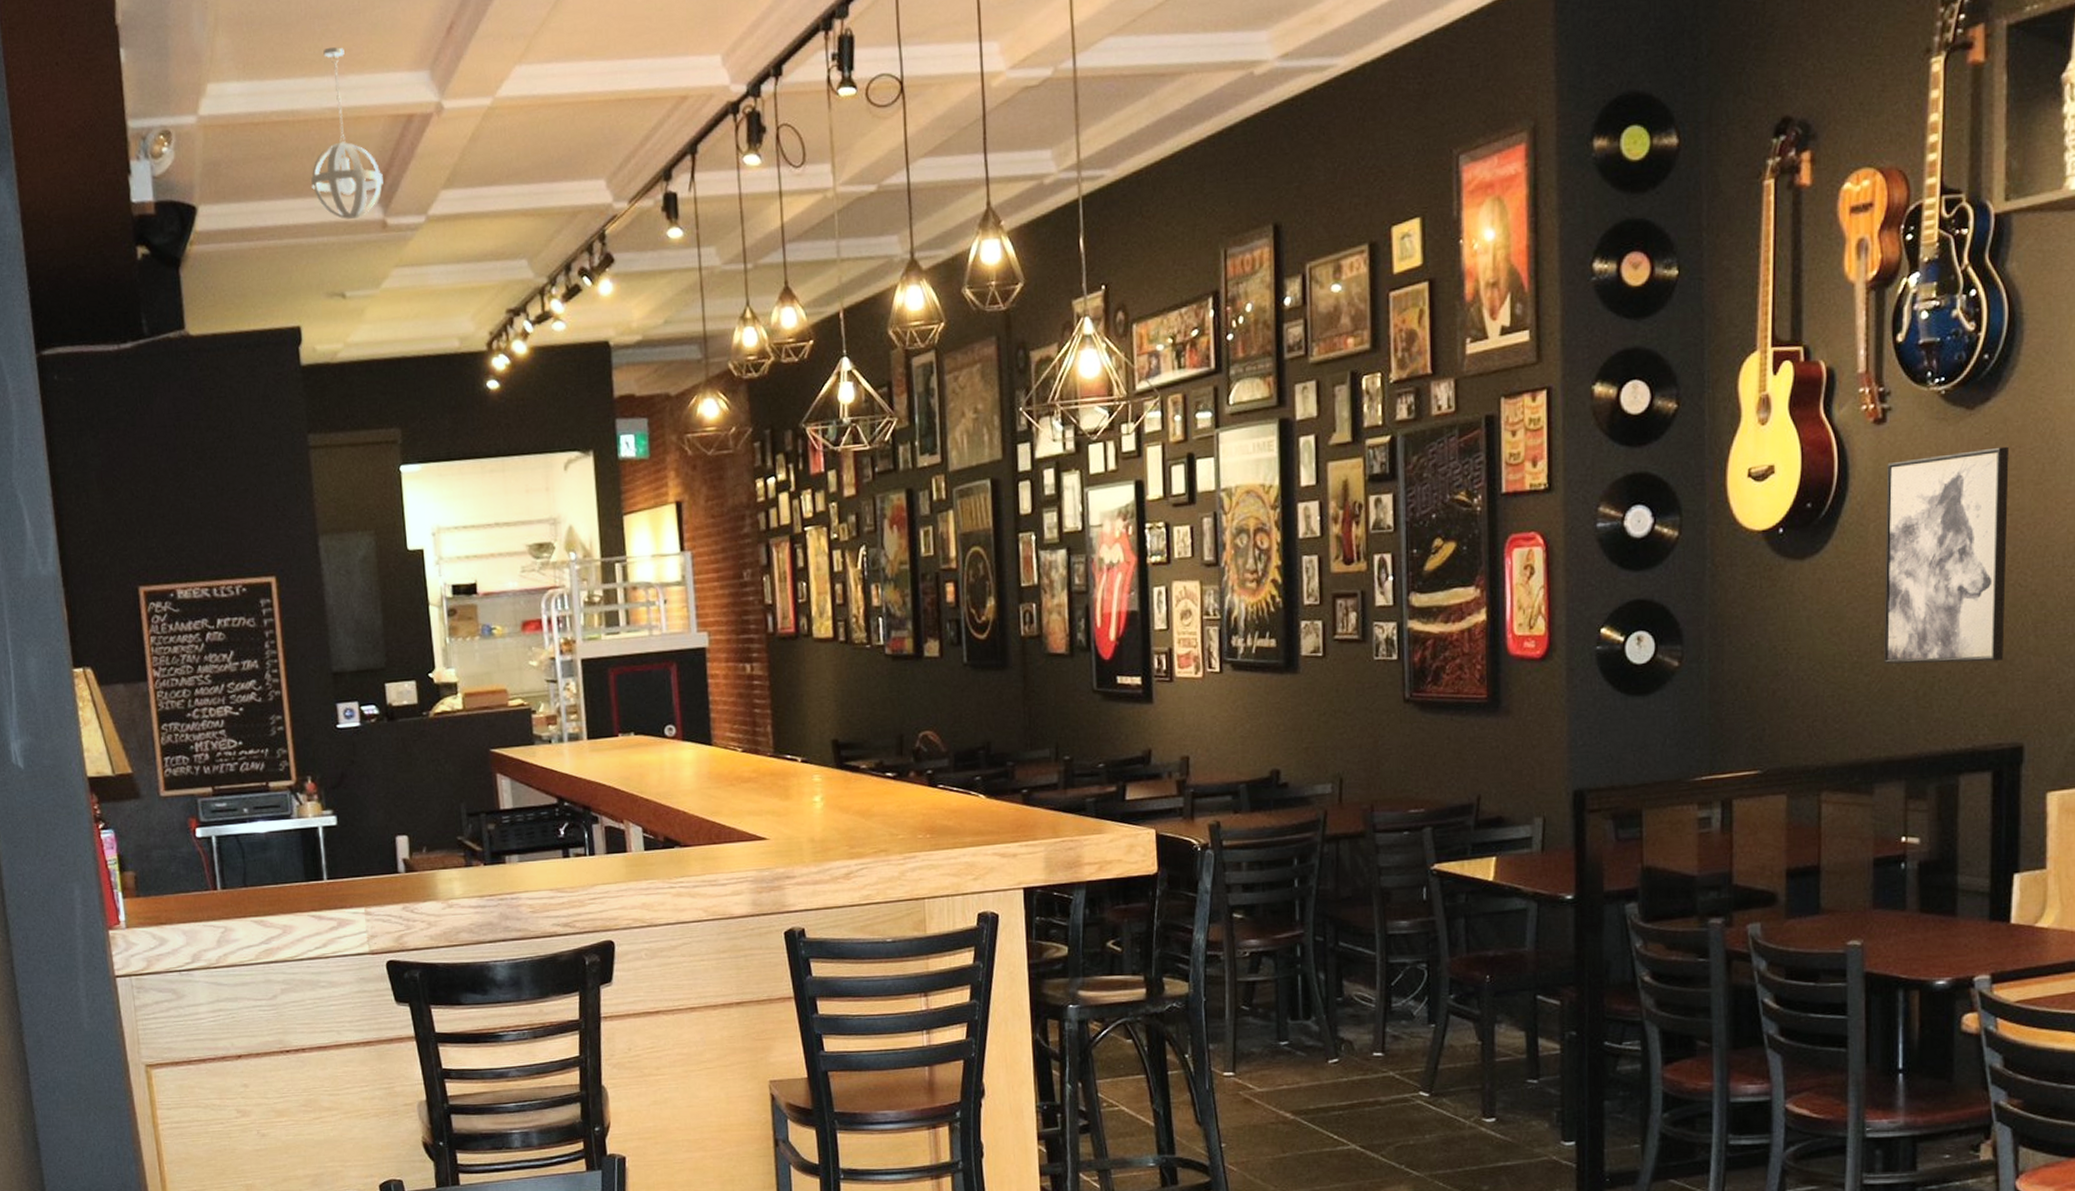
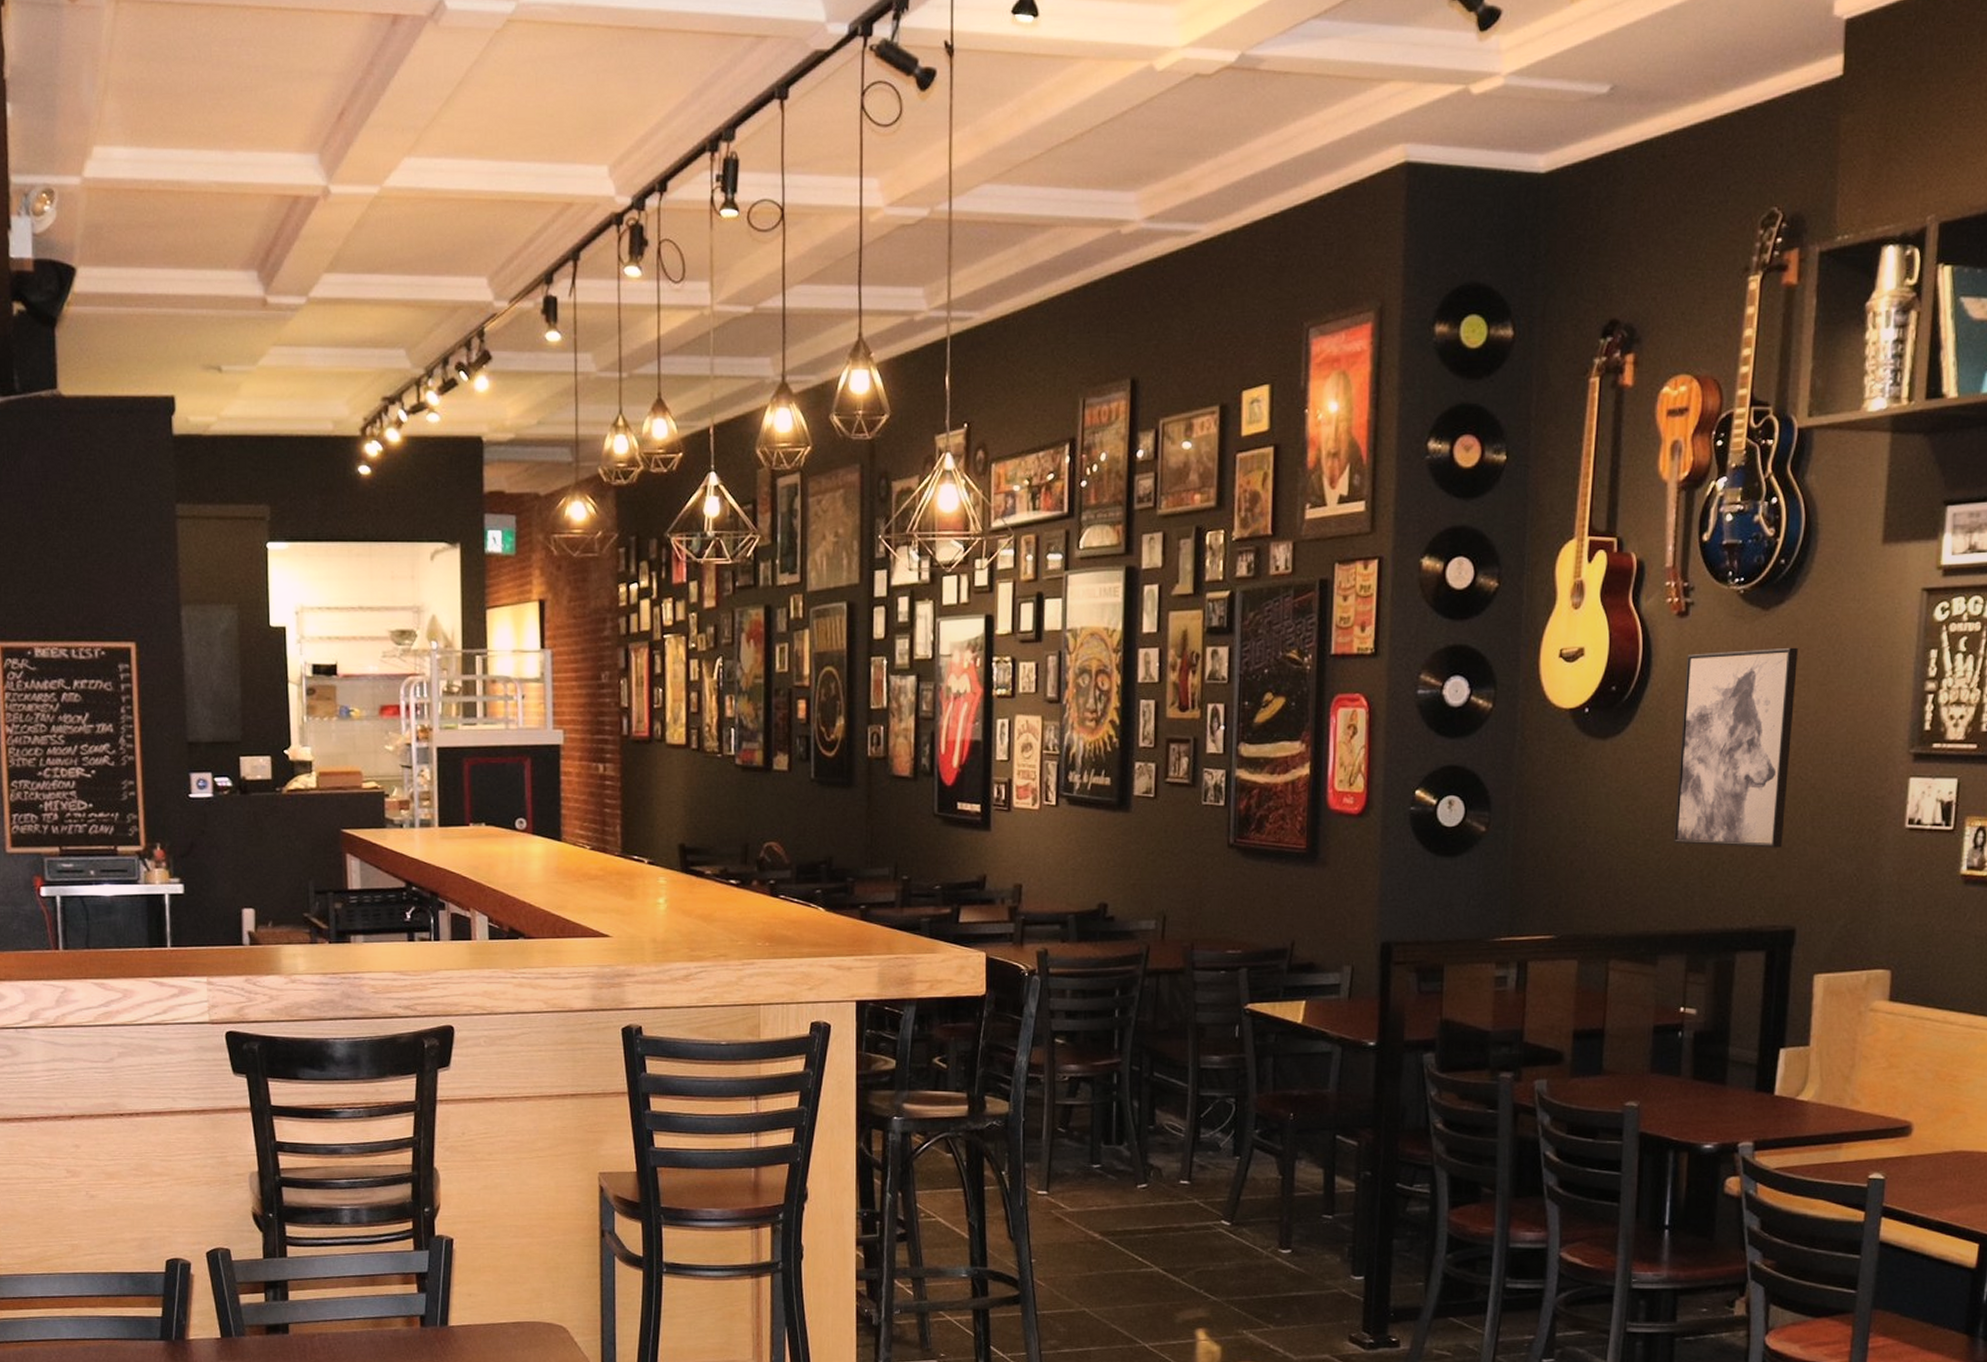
pendant light: present [311,47,383,220] -> none [194,122,266,295]

